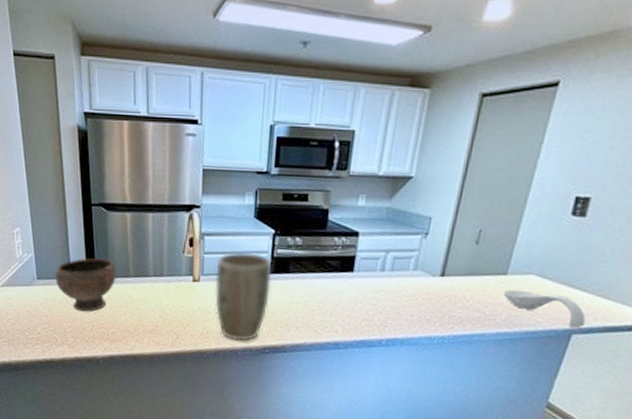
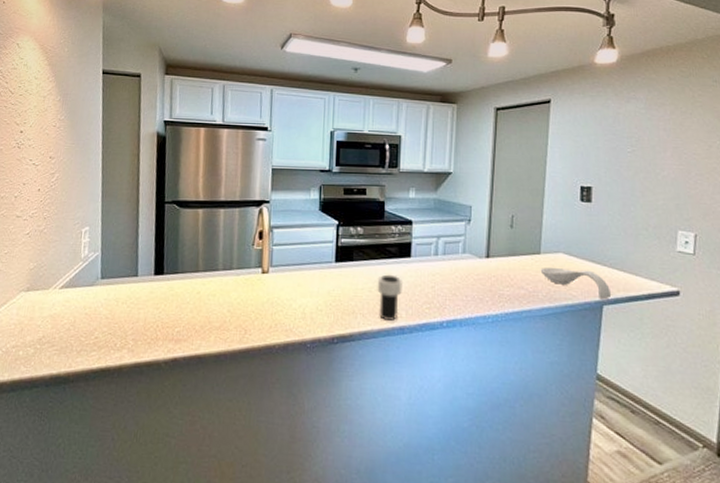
bowl: present [55,258,117,312] -> none [120,254,186,311]
plant pot: present [215,252,272,342] -> none [283,242,337,332]
cup: none [313,288,343,335] -> present [377,274,404,321]

